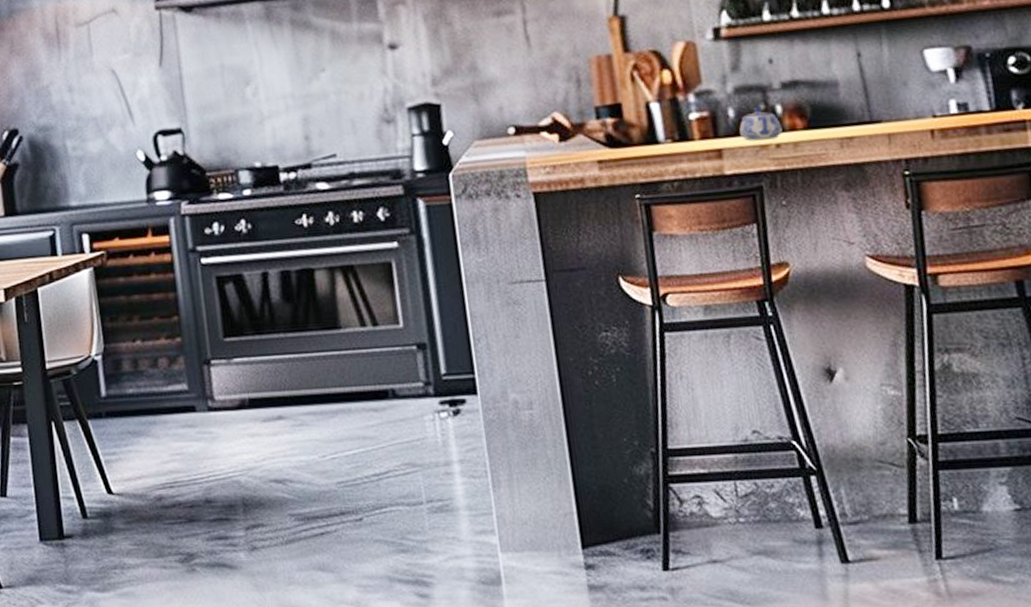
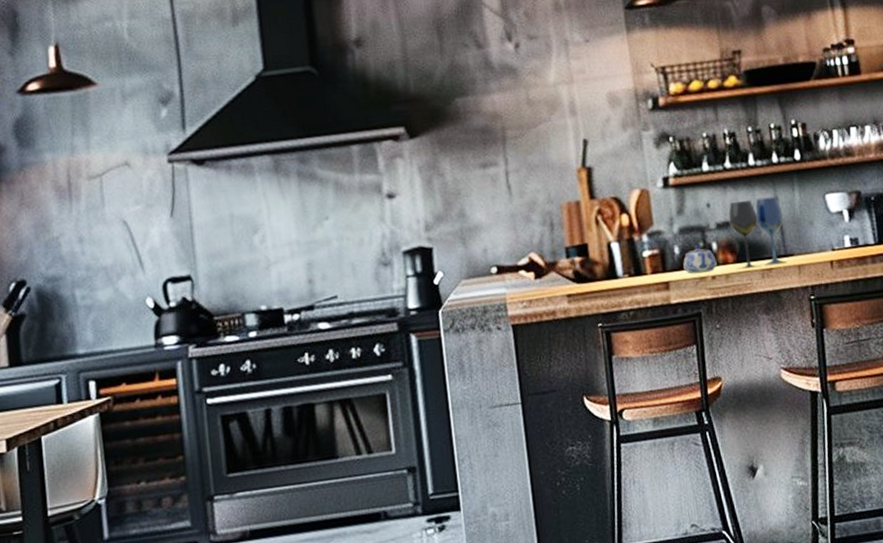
wineglass: none [796,55,841,137] -> present [728,200,763,270]
wineglass: none [830,51,874,135] -> present [755,196,788,267]

